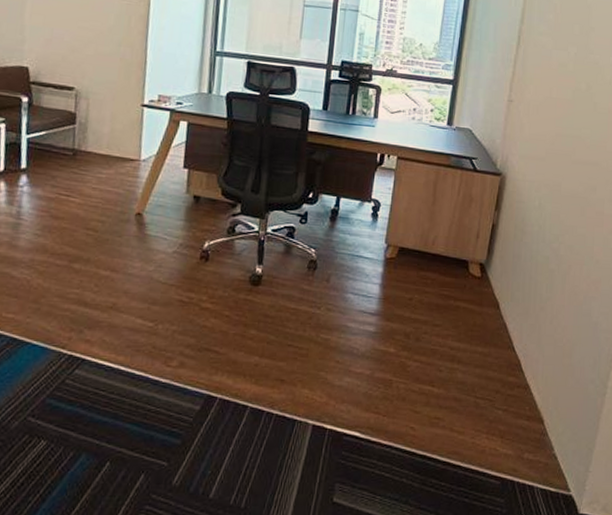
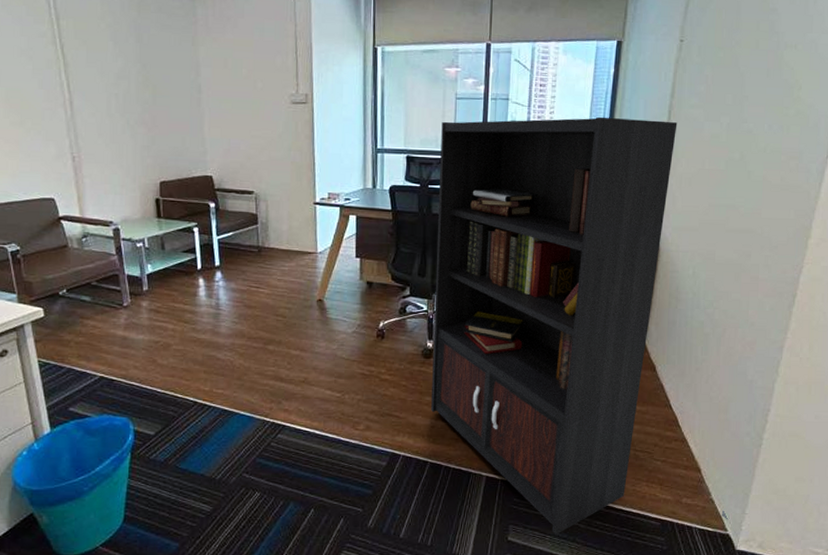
bookcase: none [255,28,573,495] -> present [431,116,730,535]

